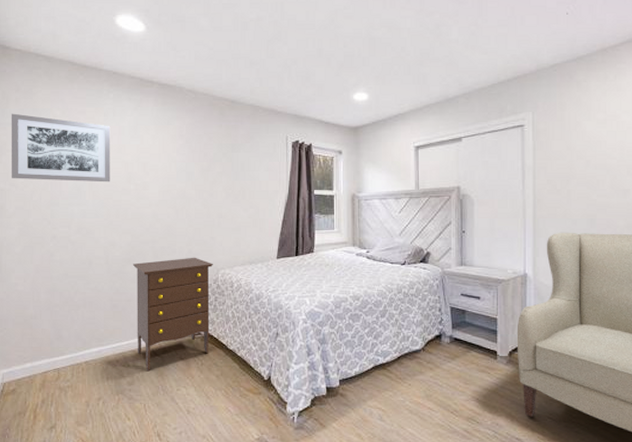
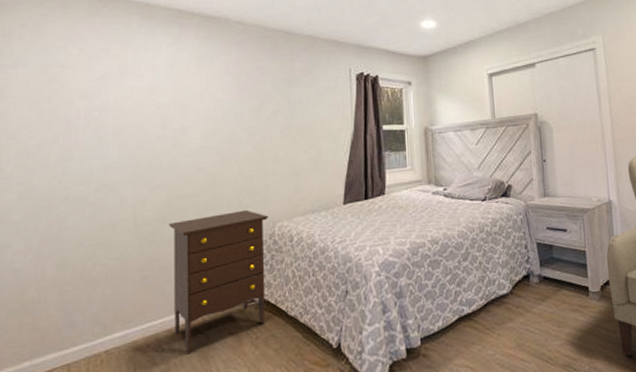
wall art: present [11,113,111,183] -> none [11,53,141,132]

